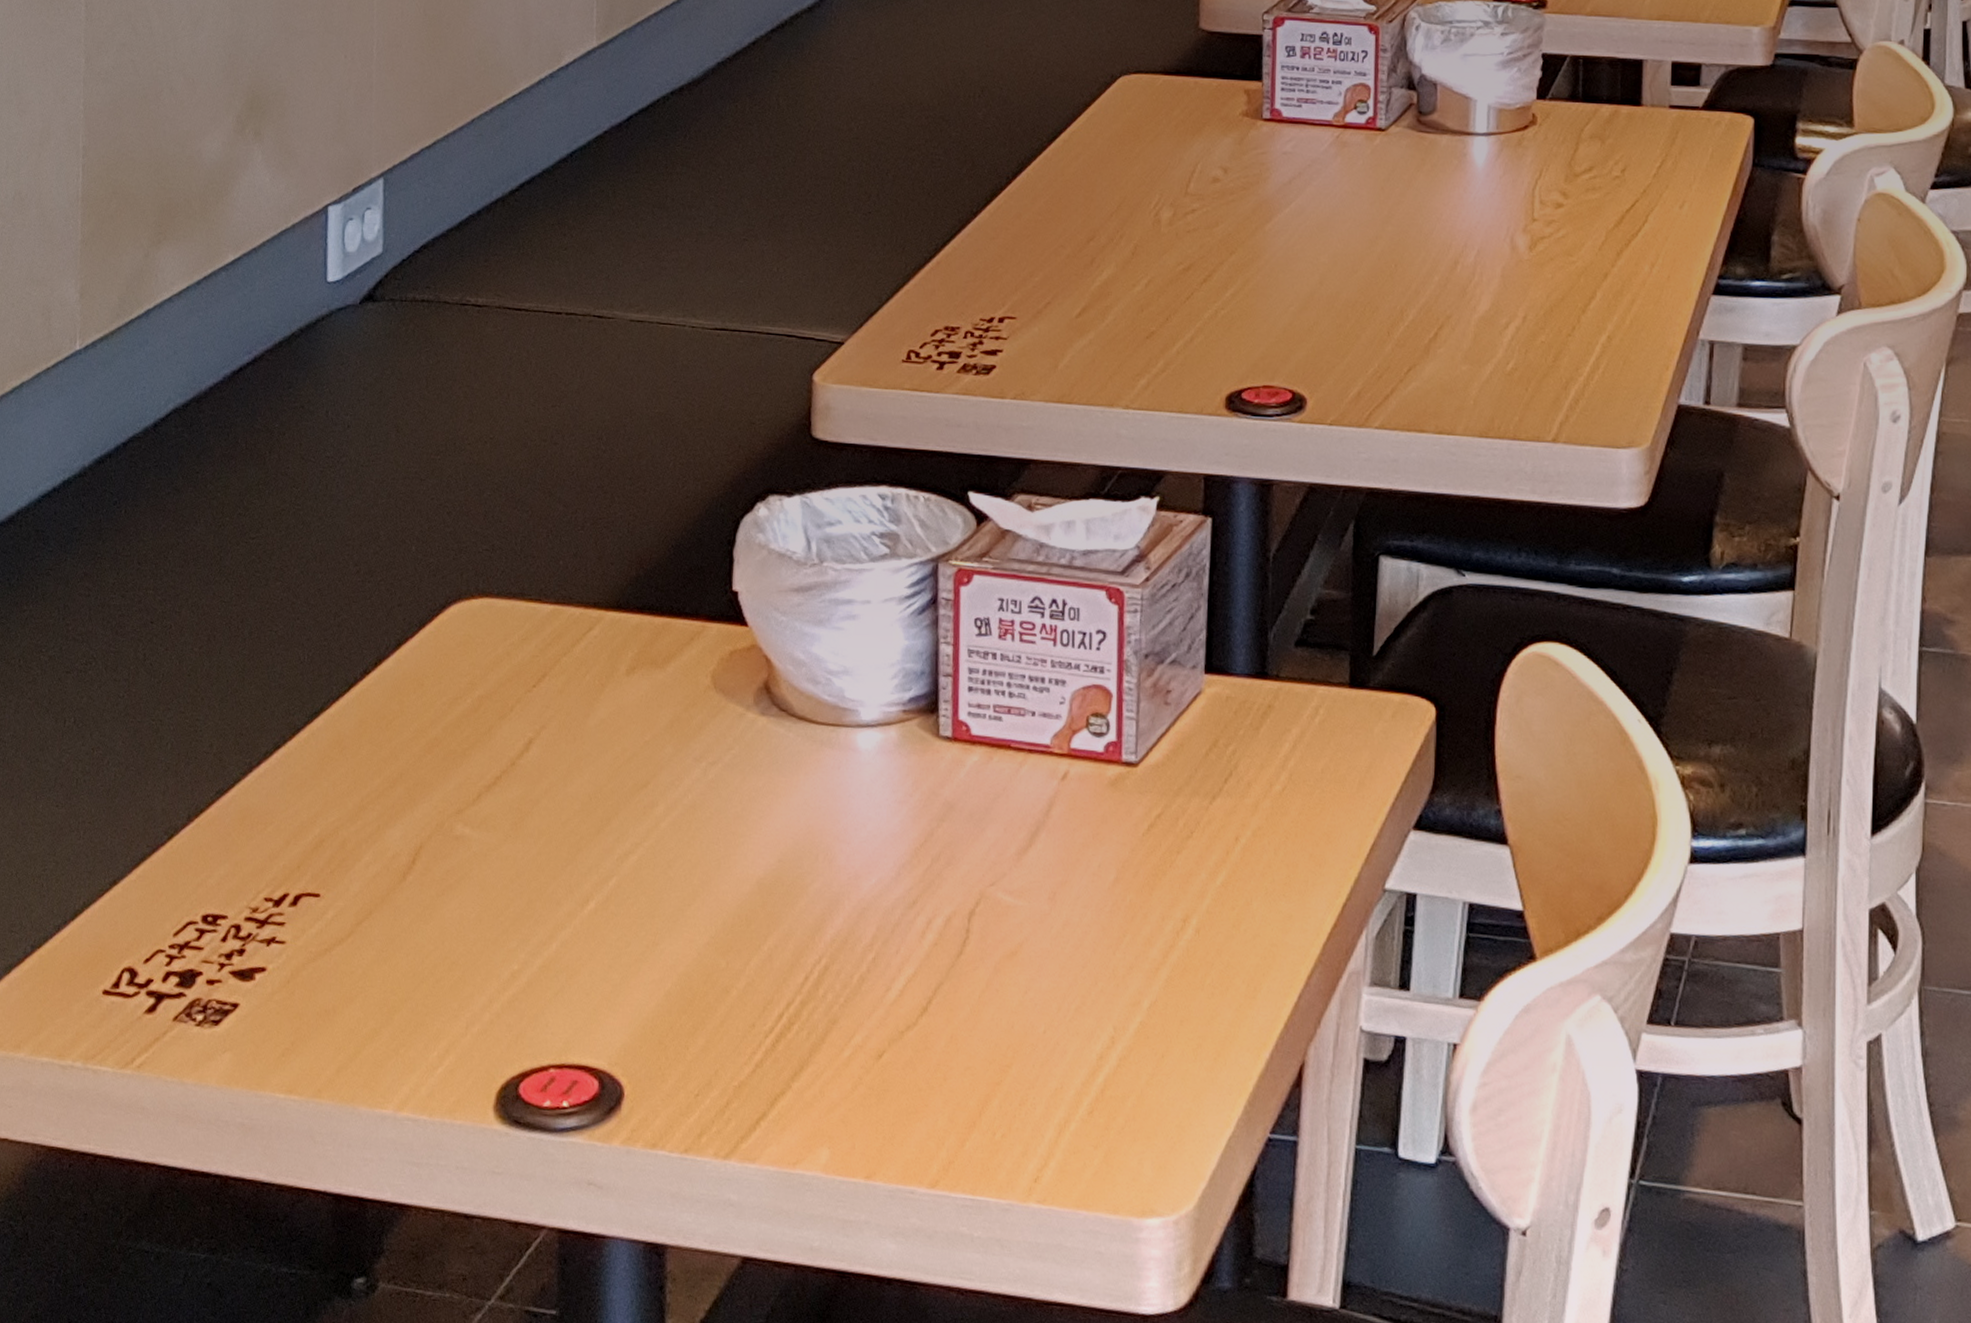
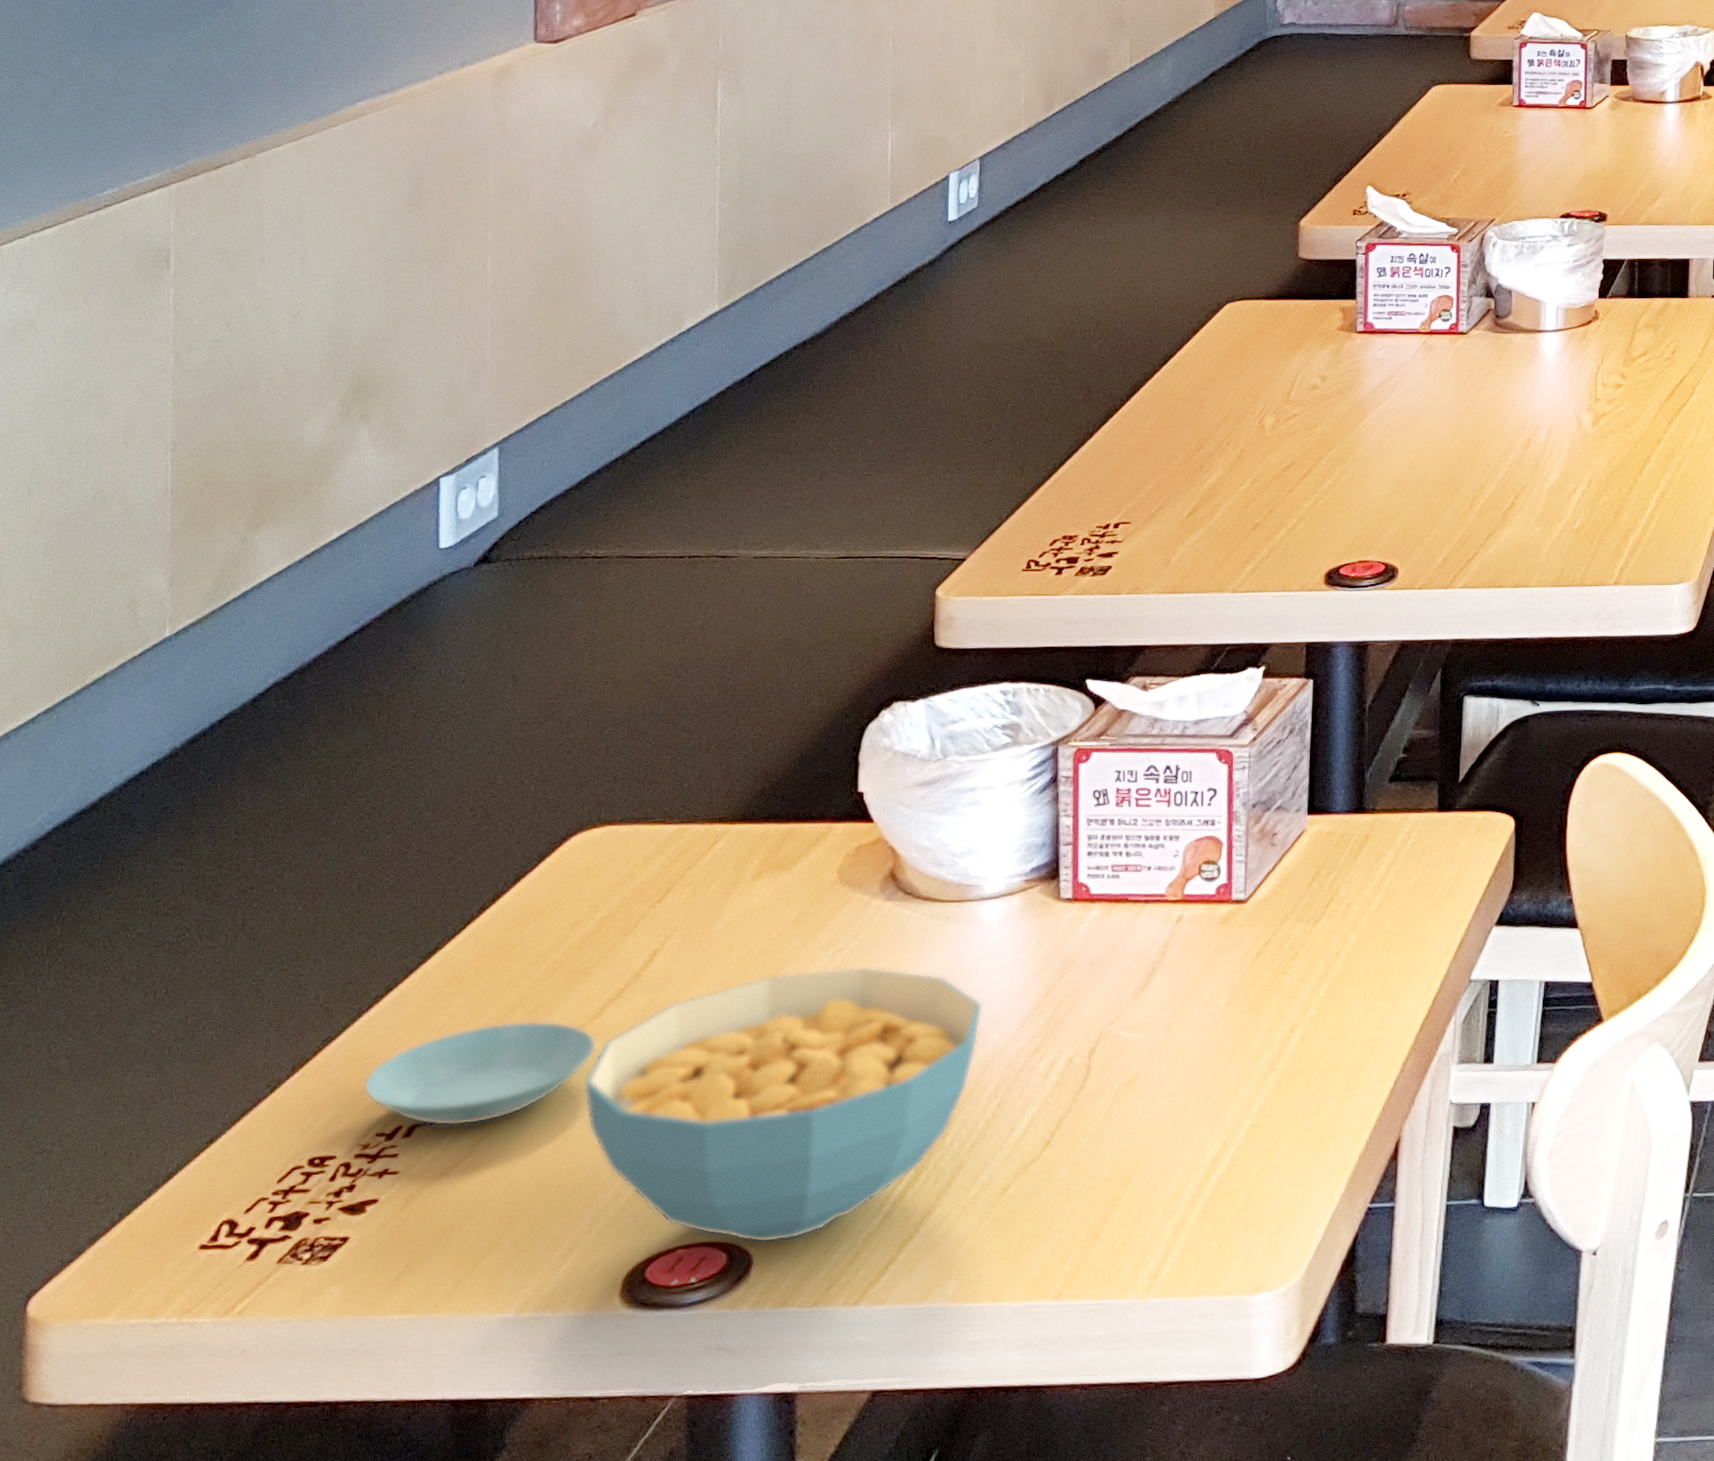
saucer: none [253,796,474,903] -> present [363,1020,597,1127]
cereal bowl: none [460,781,859,1077] -> present [583,966,983,1243]

